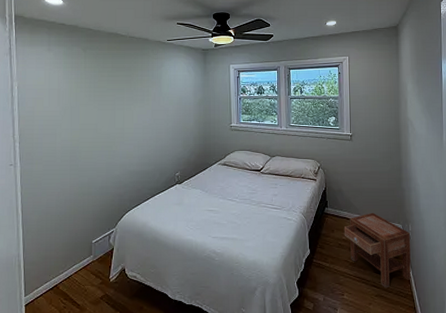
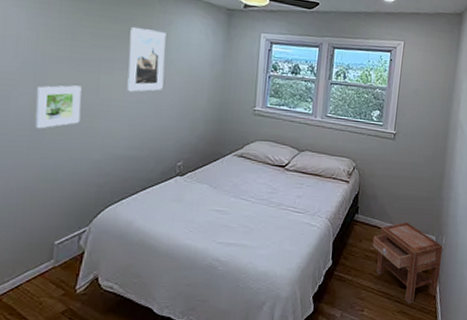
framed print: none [73,120,104,155] -> present [34,85,82,129]
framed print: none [134,72,160,121] -> present [127,27,166,92]

